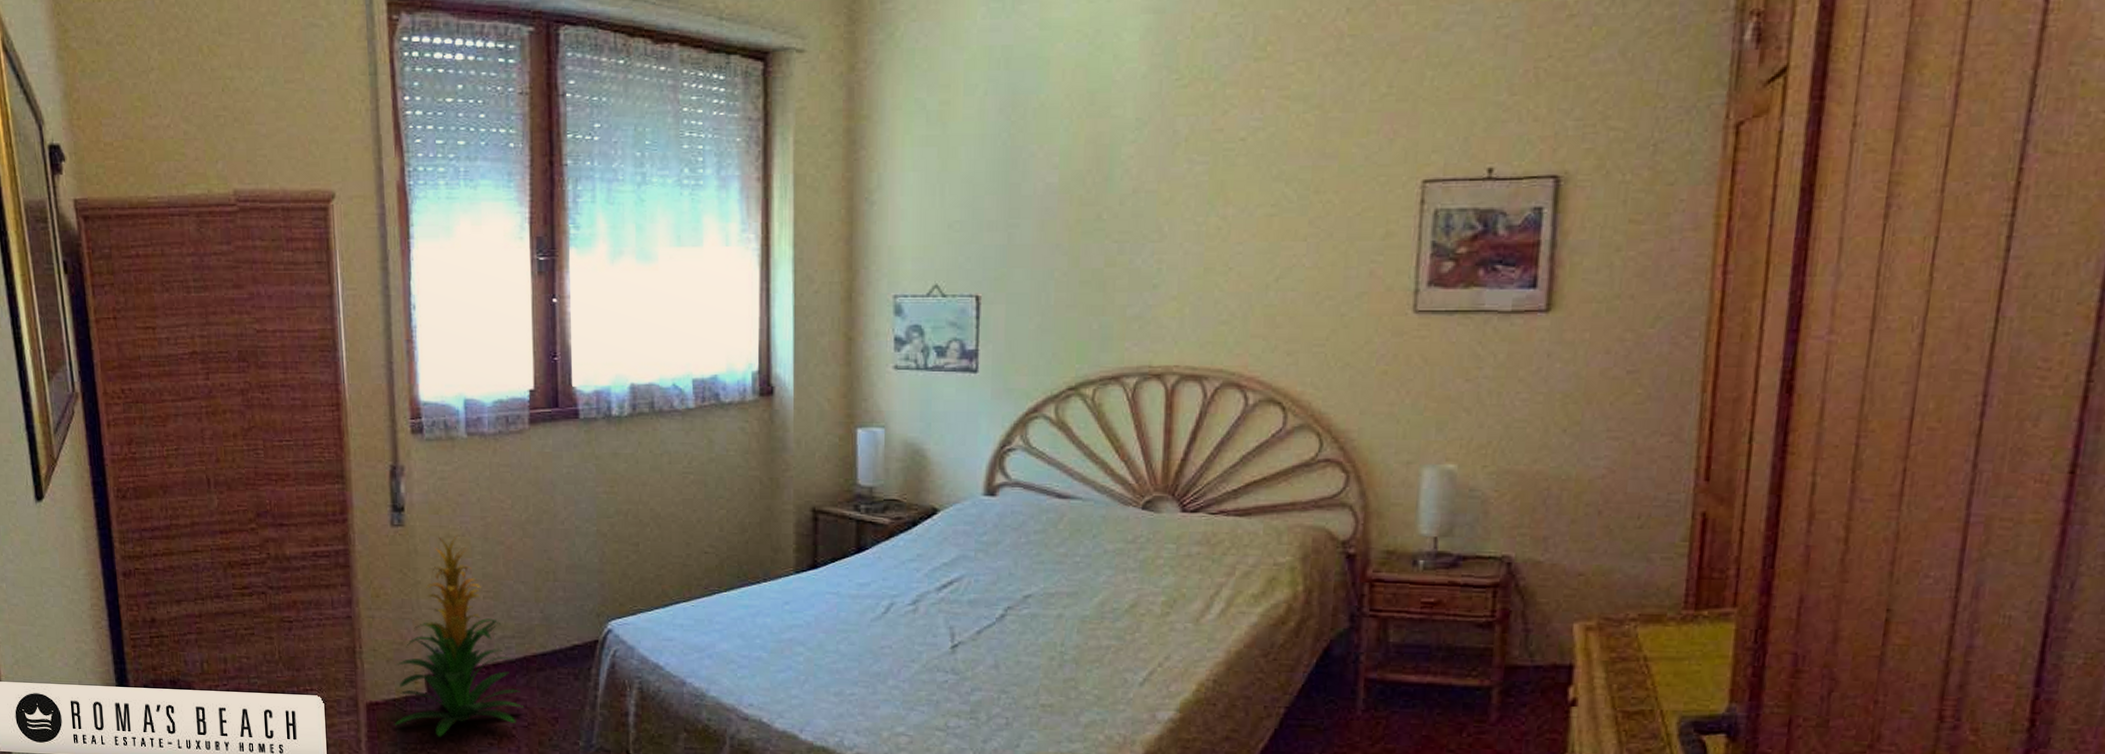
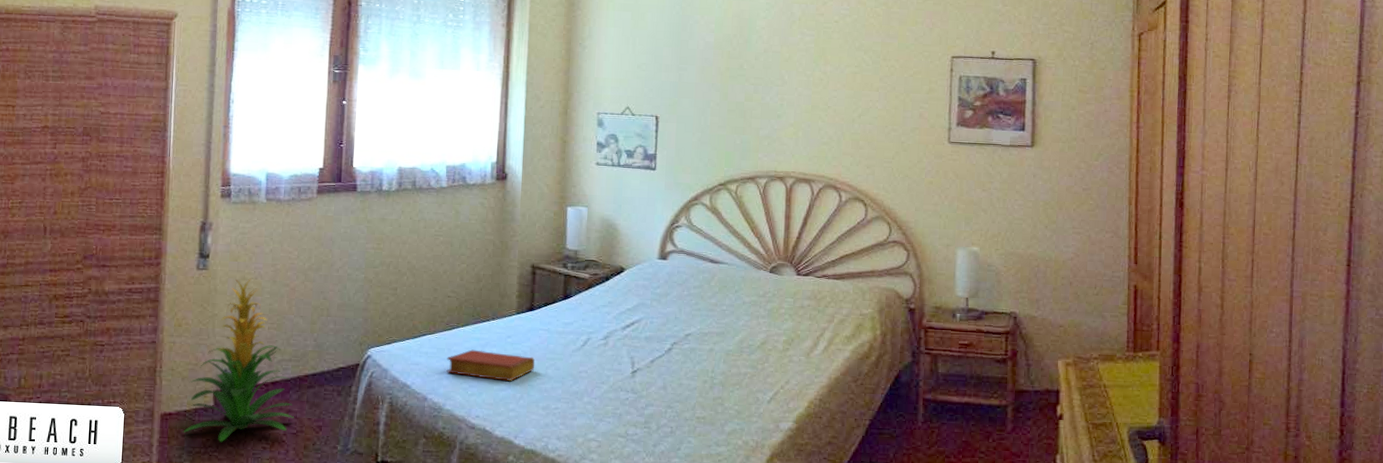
book: none [708,620,823,660] -> present [446,349,535,381]

